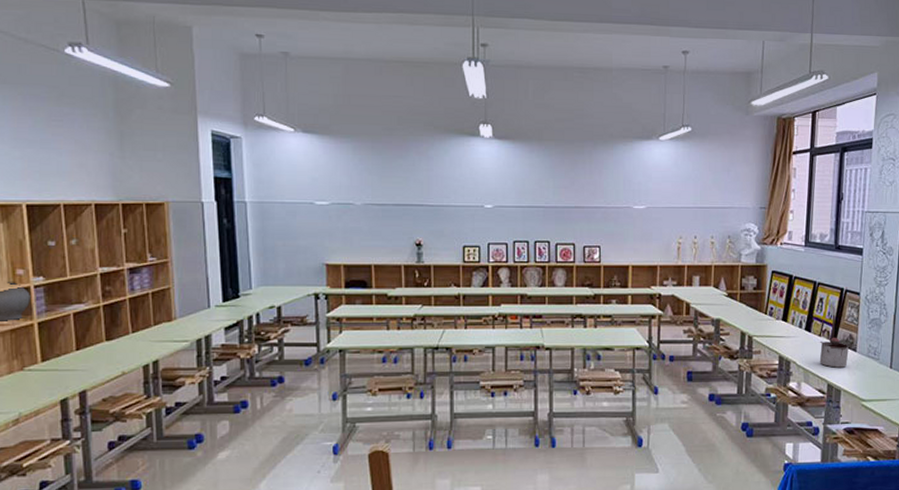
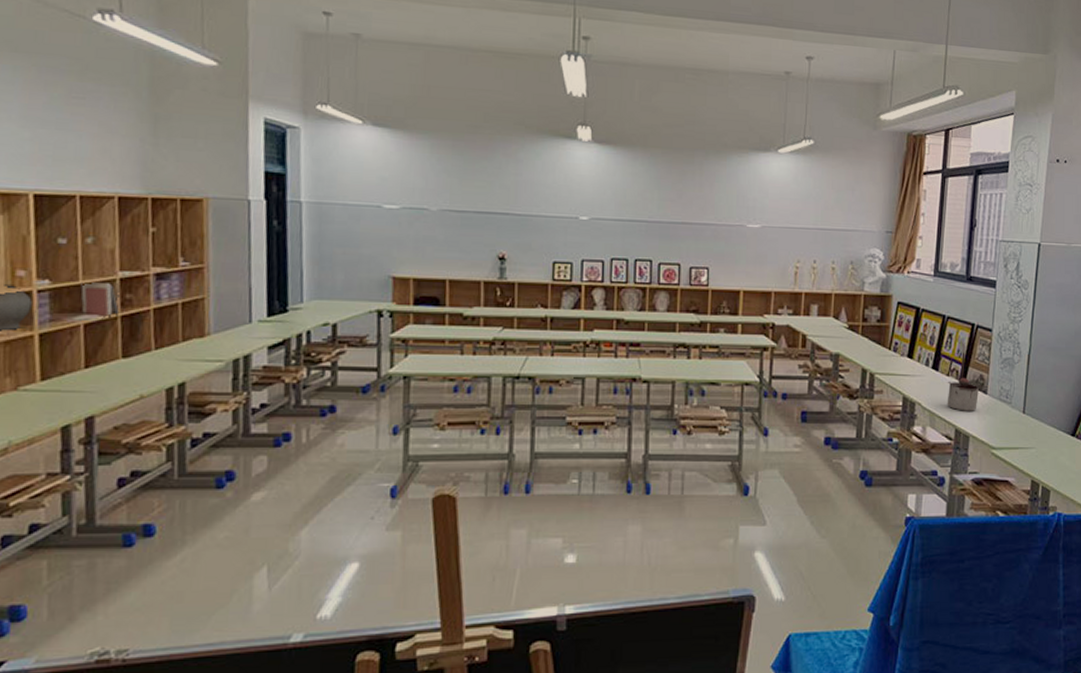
books: none [69,278,100,306] -> present [80,282,119,316]

